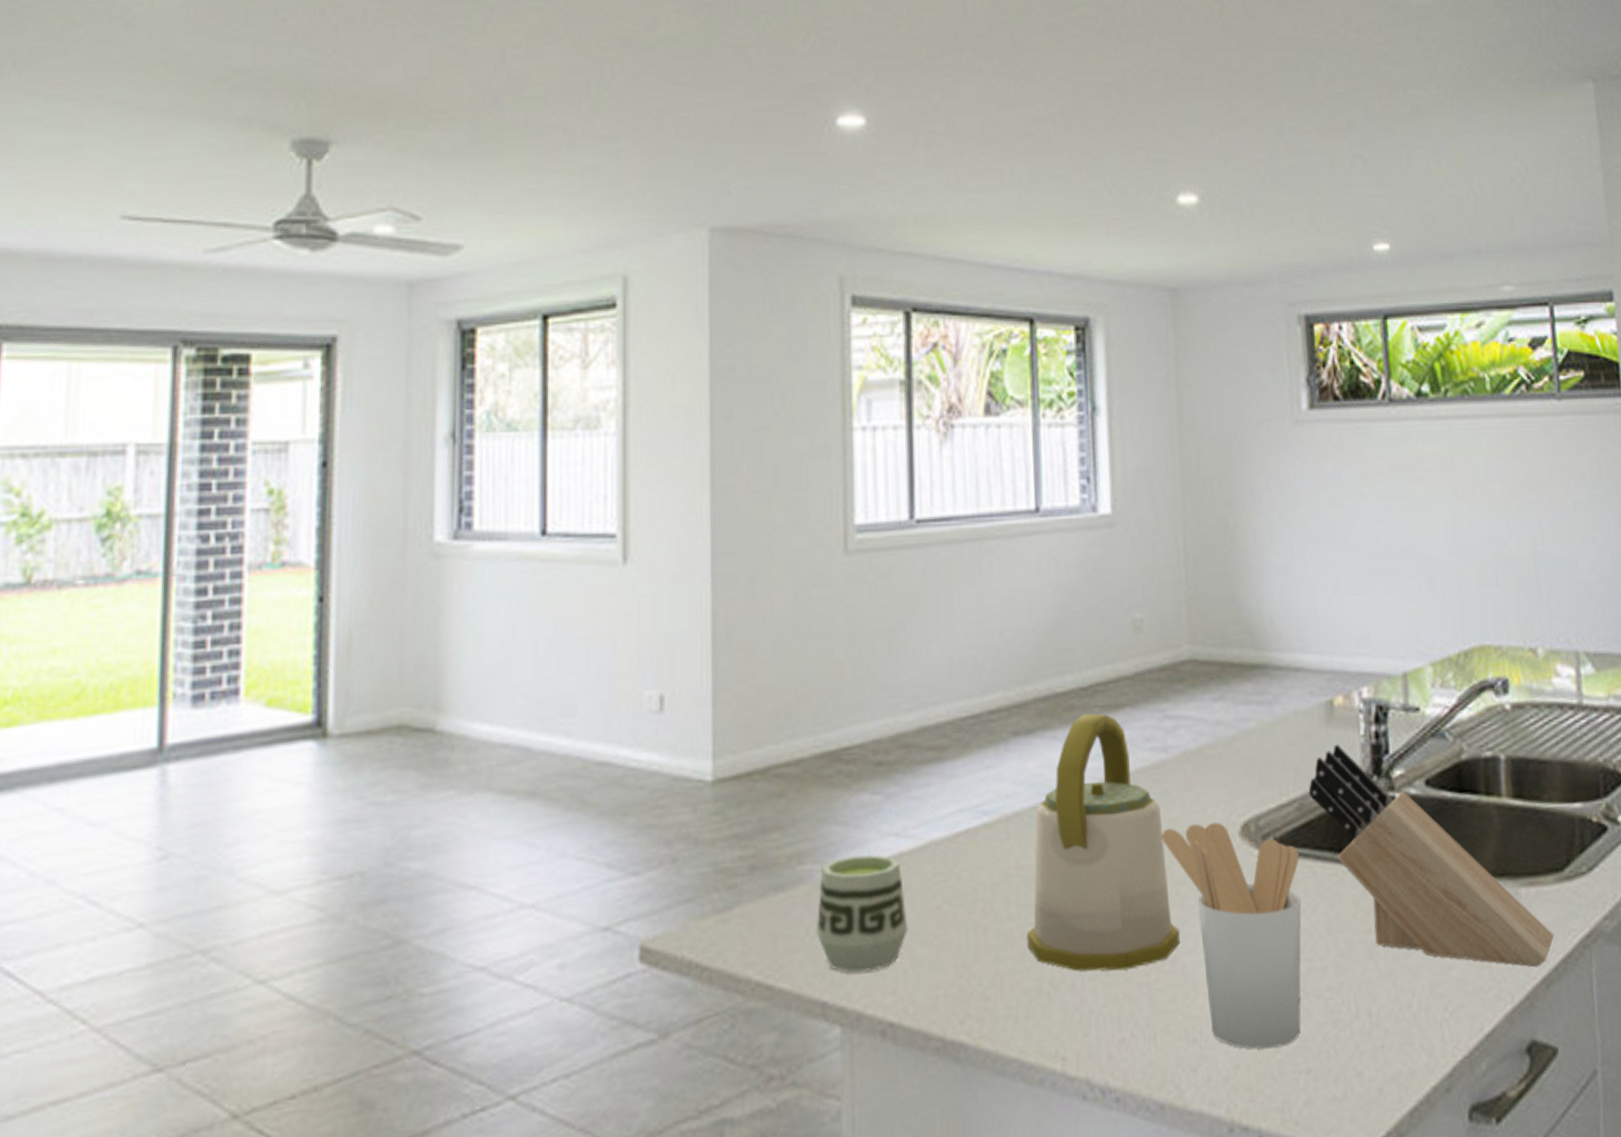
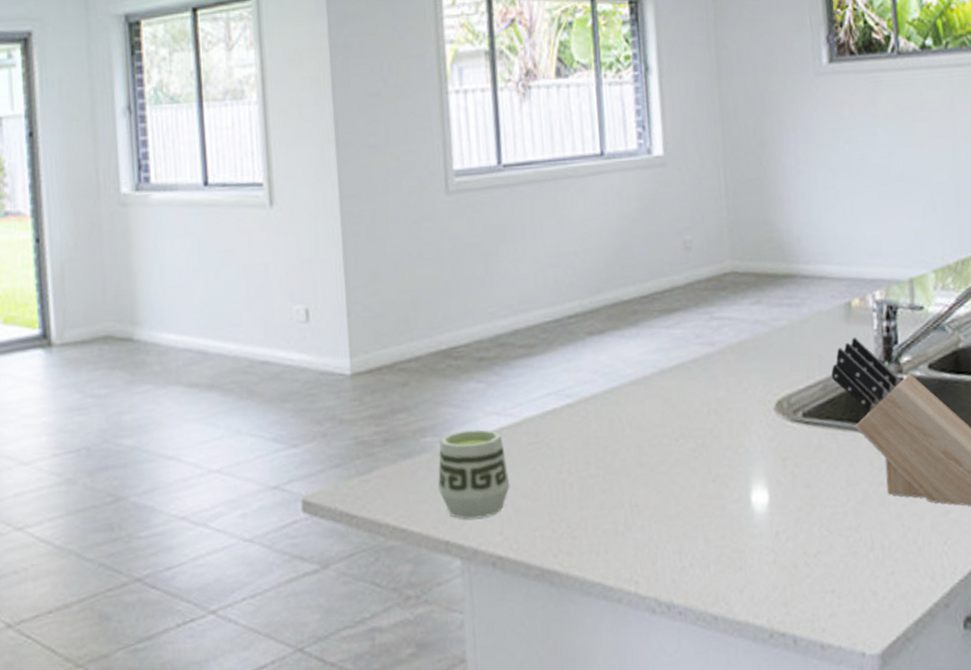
kettle: present [1026,713,1180,972] -> none [604,316,727,517]
utensil holder: present [1162,822,1302,1050] -> none [711,400,827,575]

